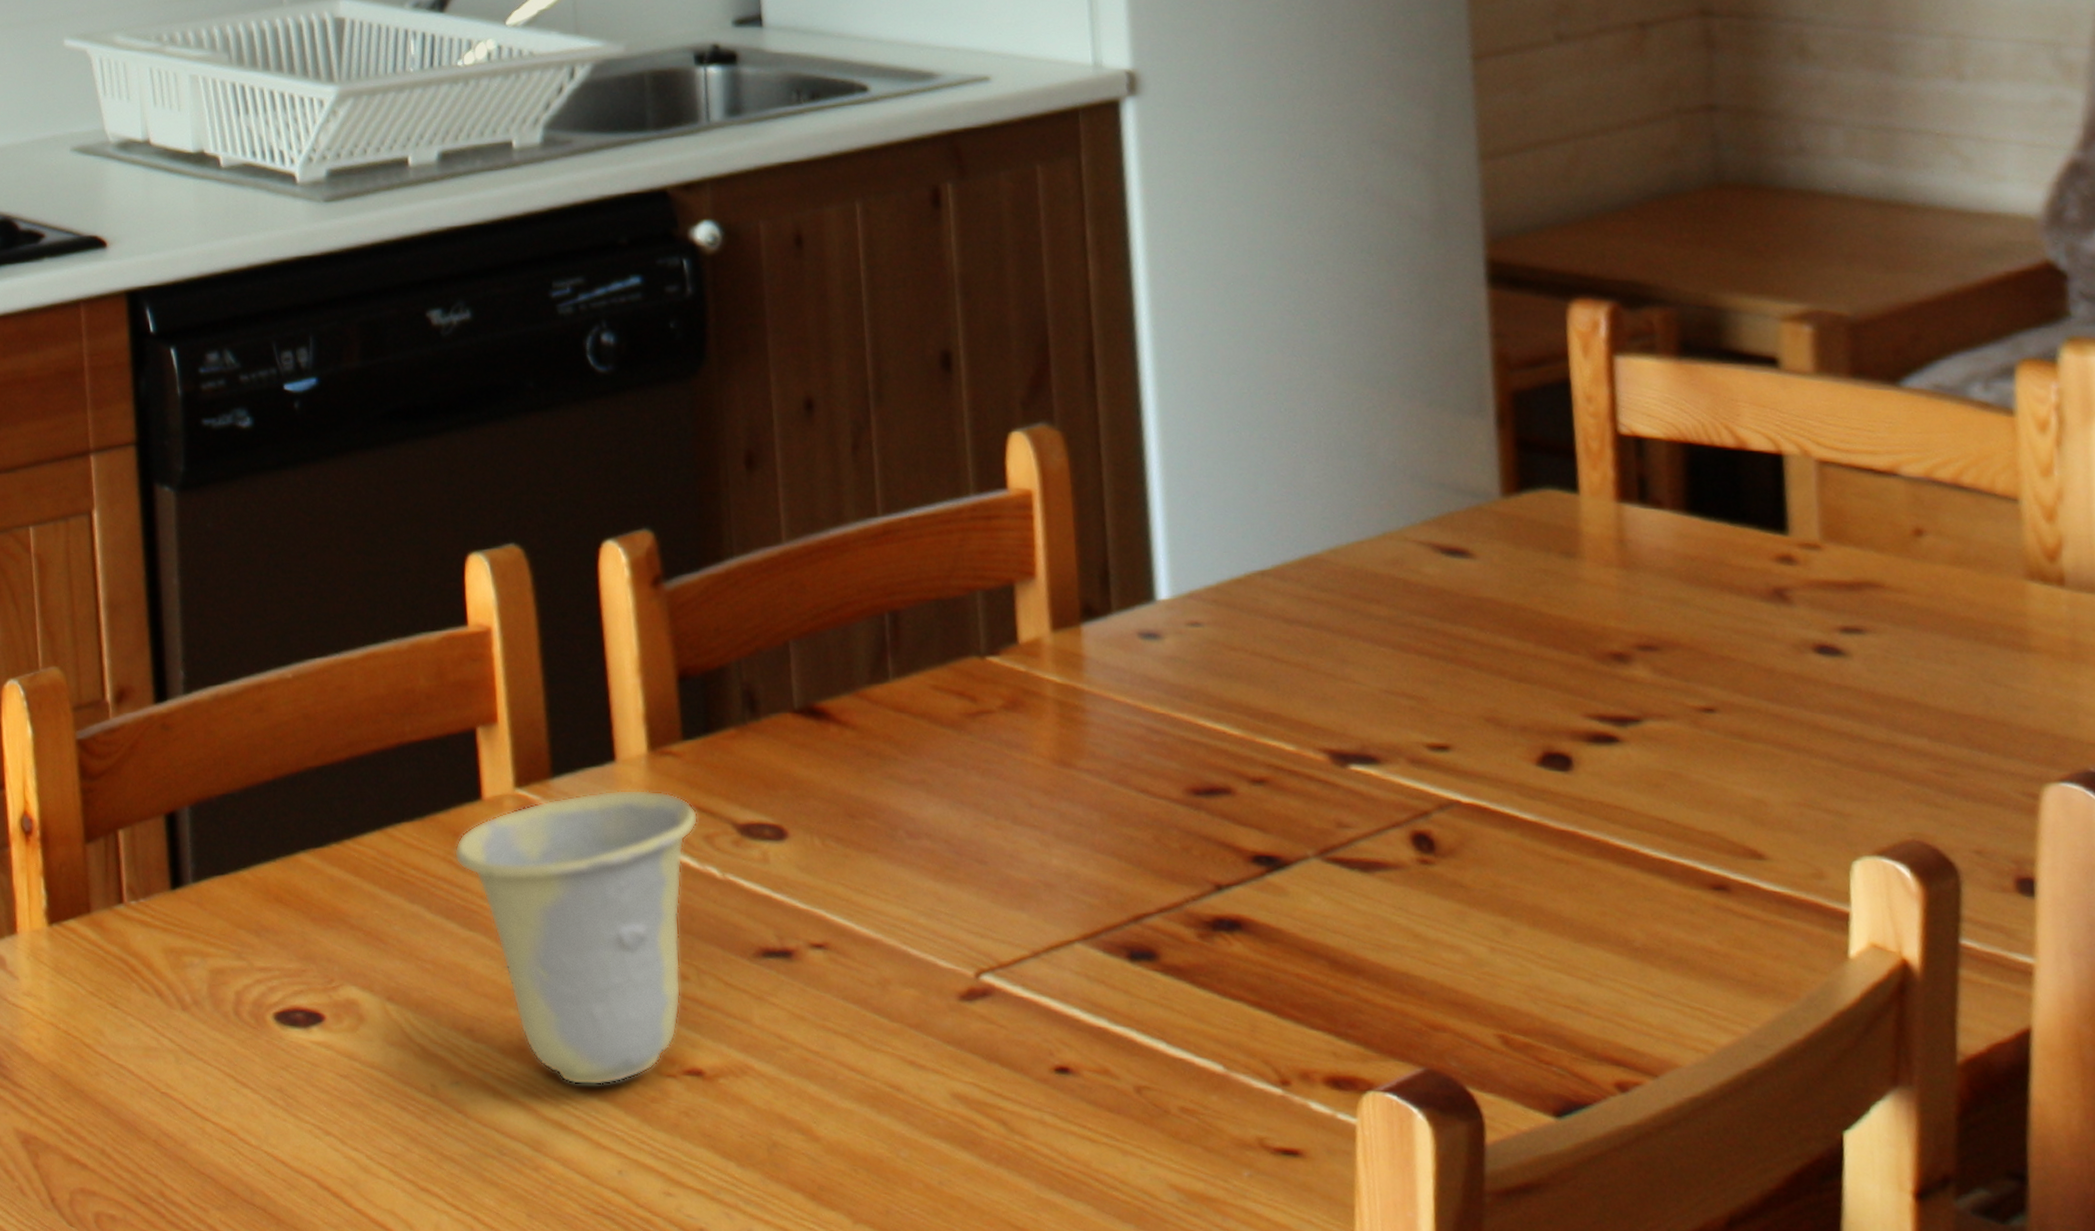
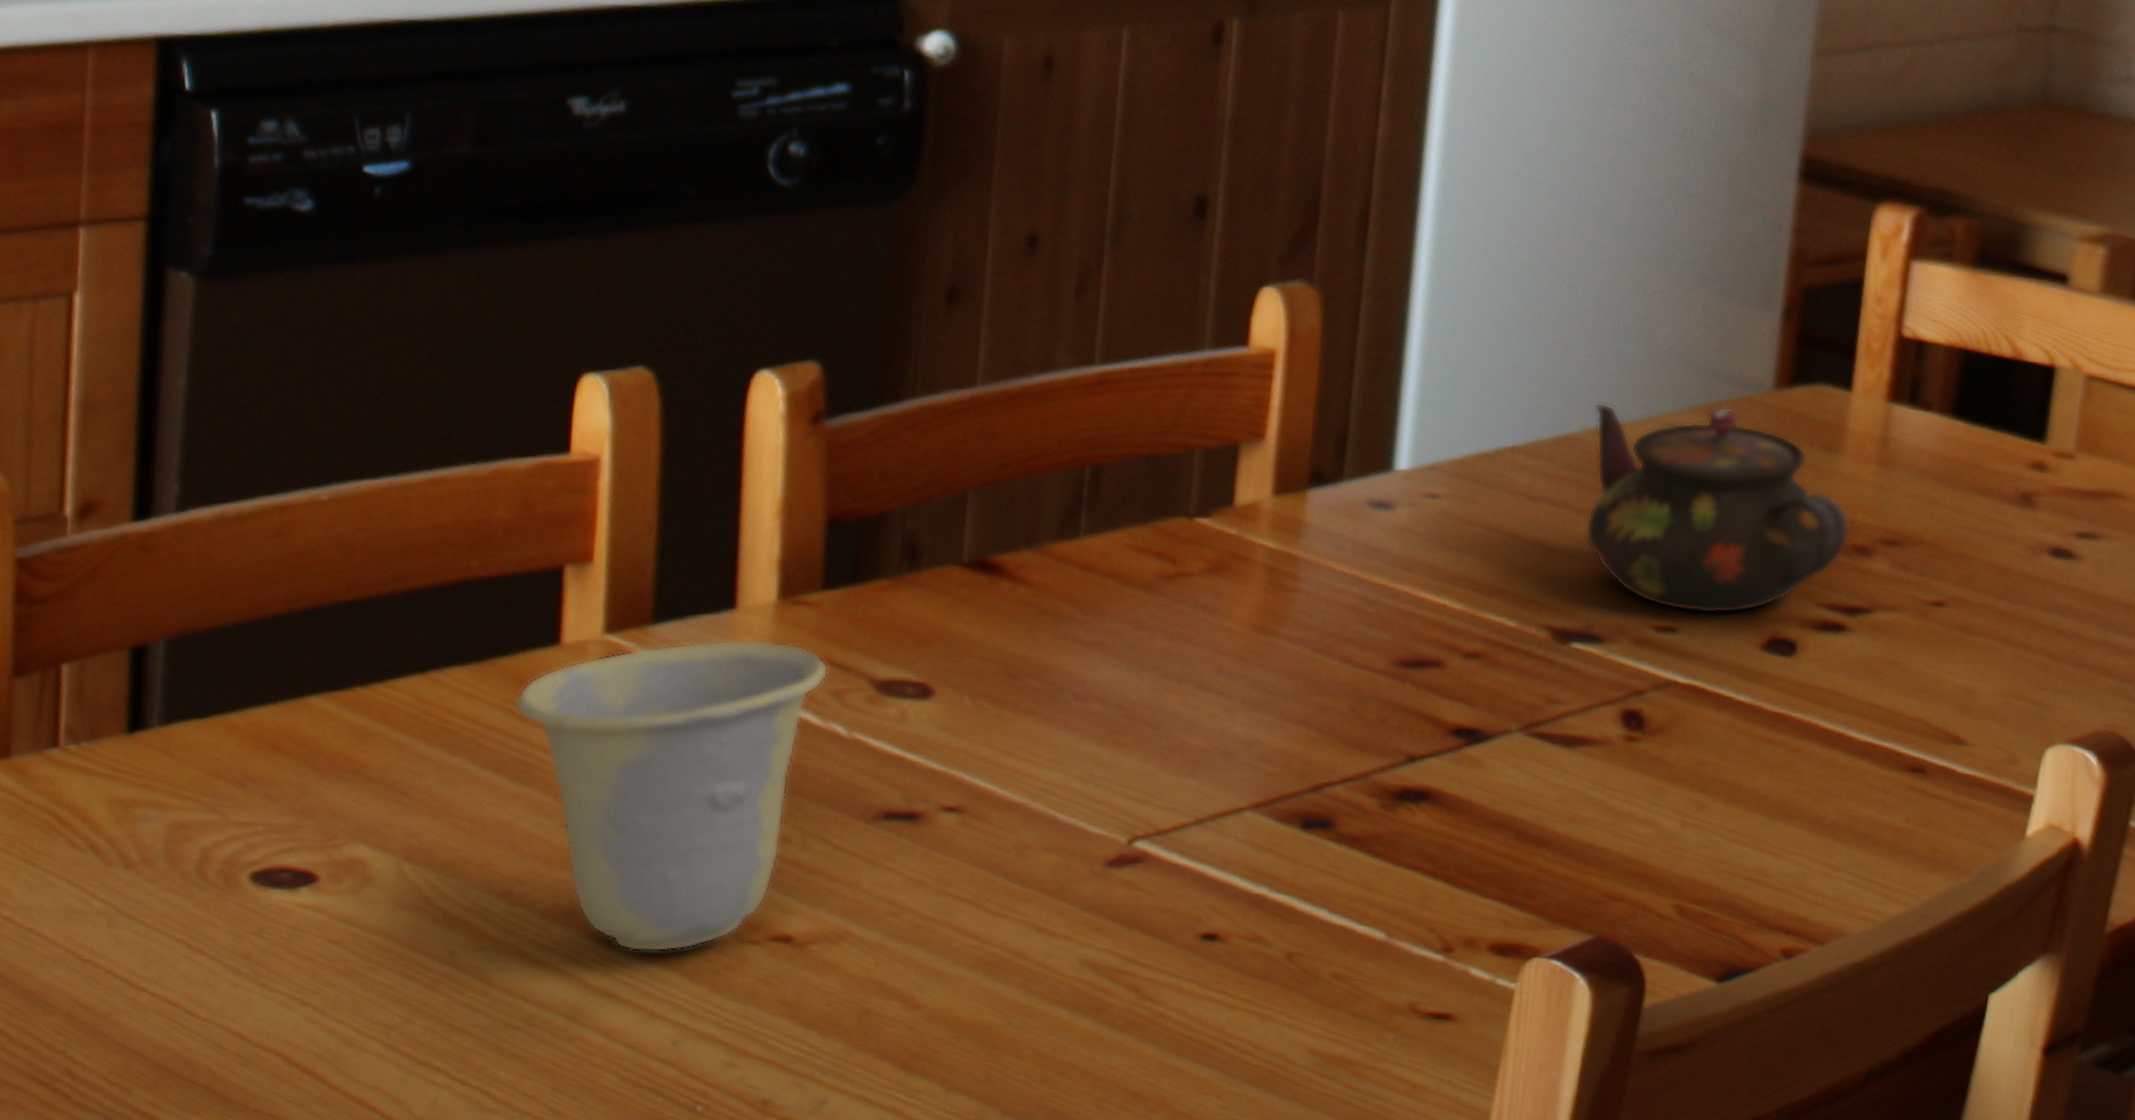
teapot: none [1332,518,1605,730] -> present [1585,402,1851,614]

